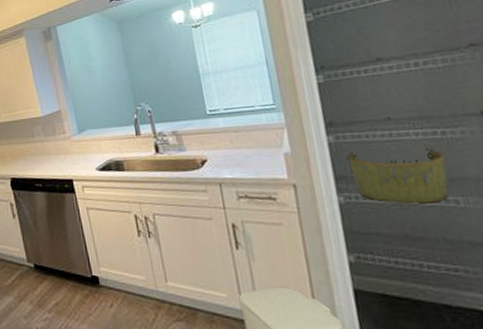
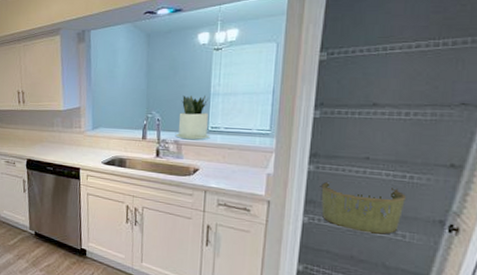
planter: none [169,77,210,129] -> present [176,95,210,140]

